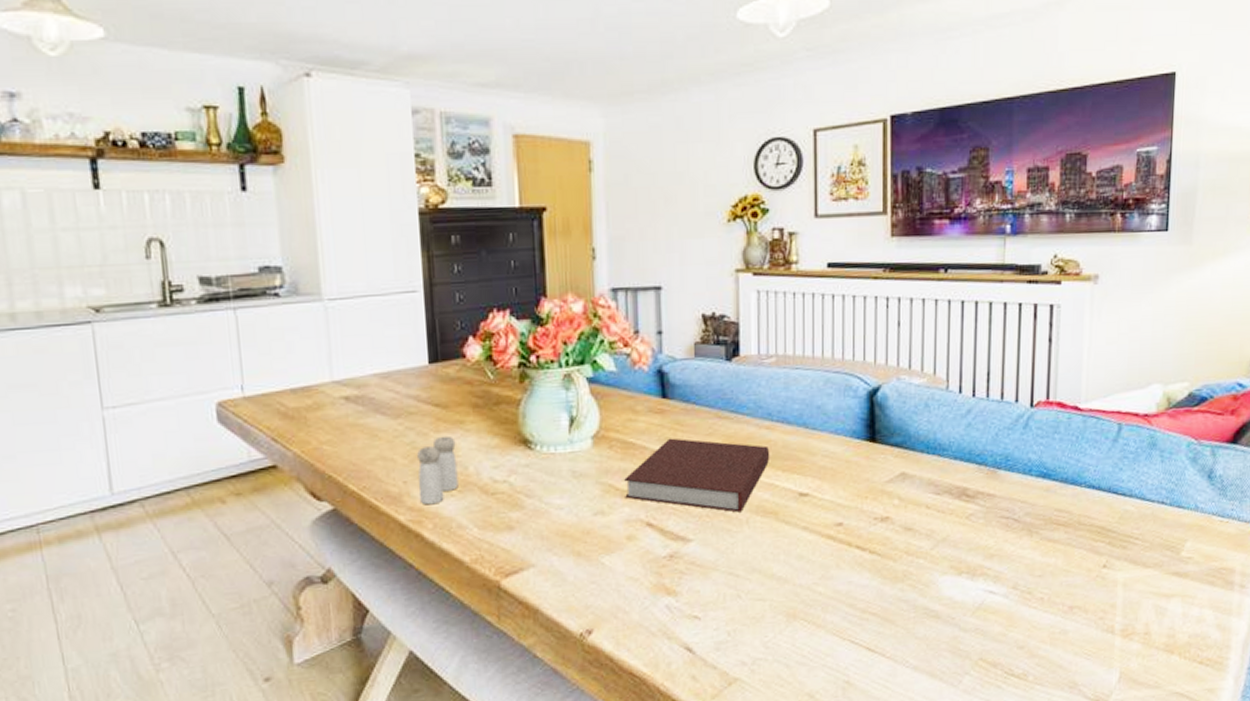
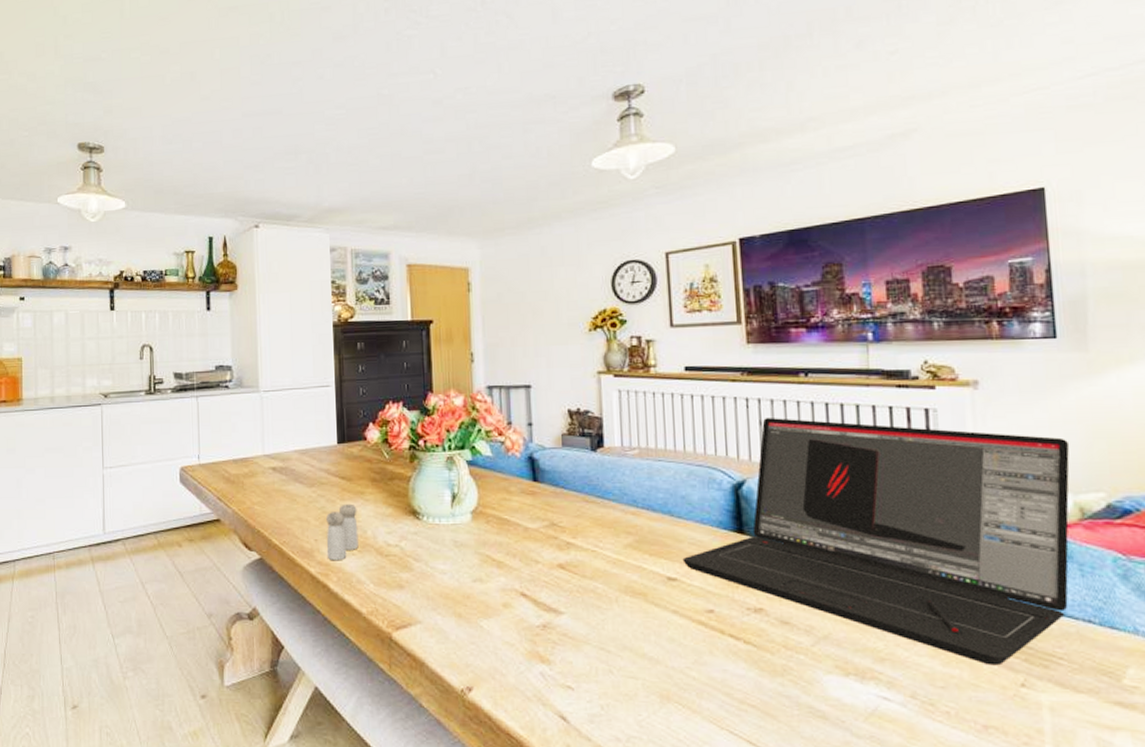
notebook: present [624,438,770,513] -> none [500,517,637,591]
laptop: none [815,318,1167,552] -> present [682,418,1070,666]

